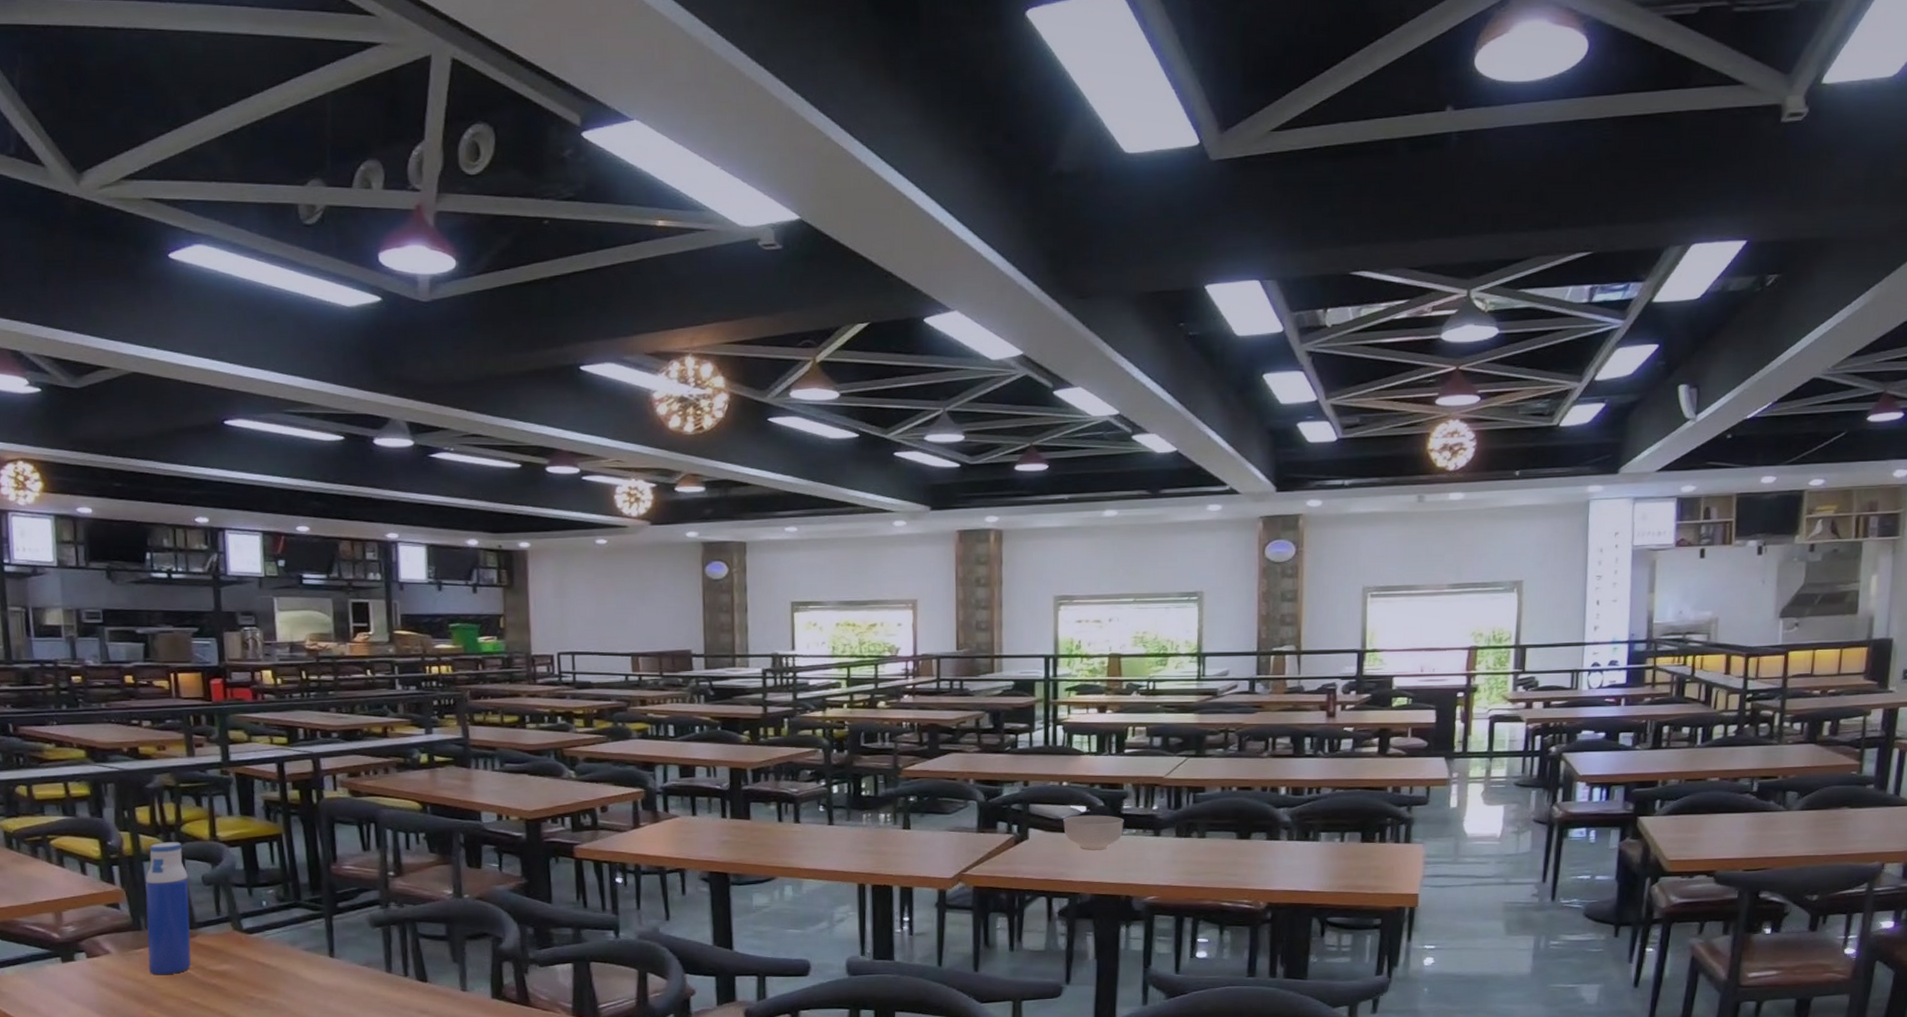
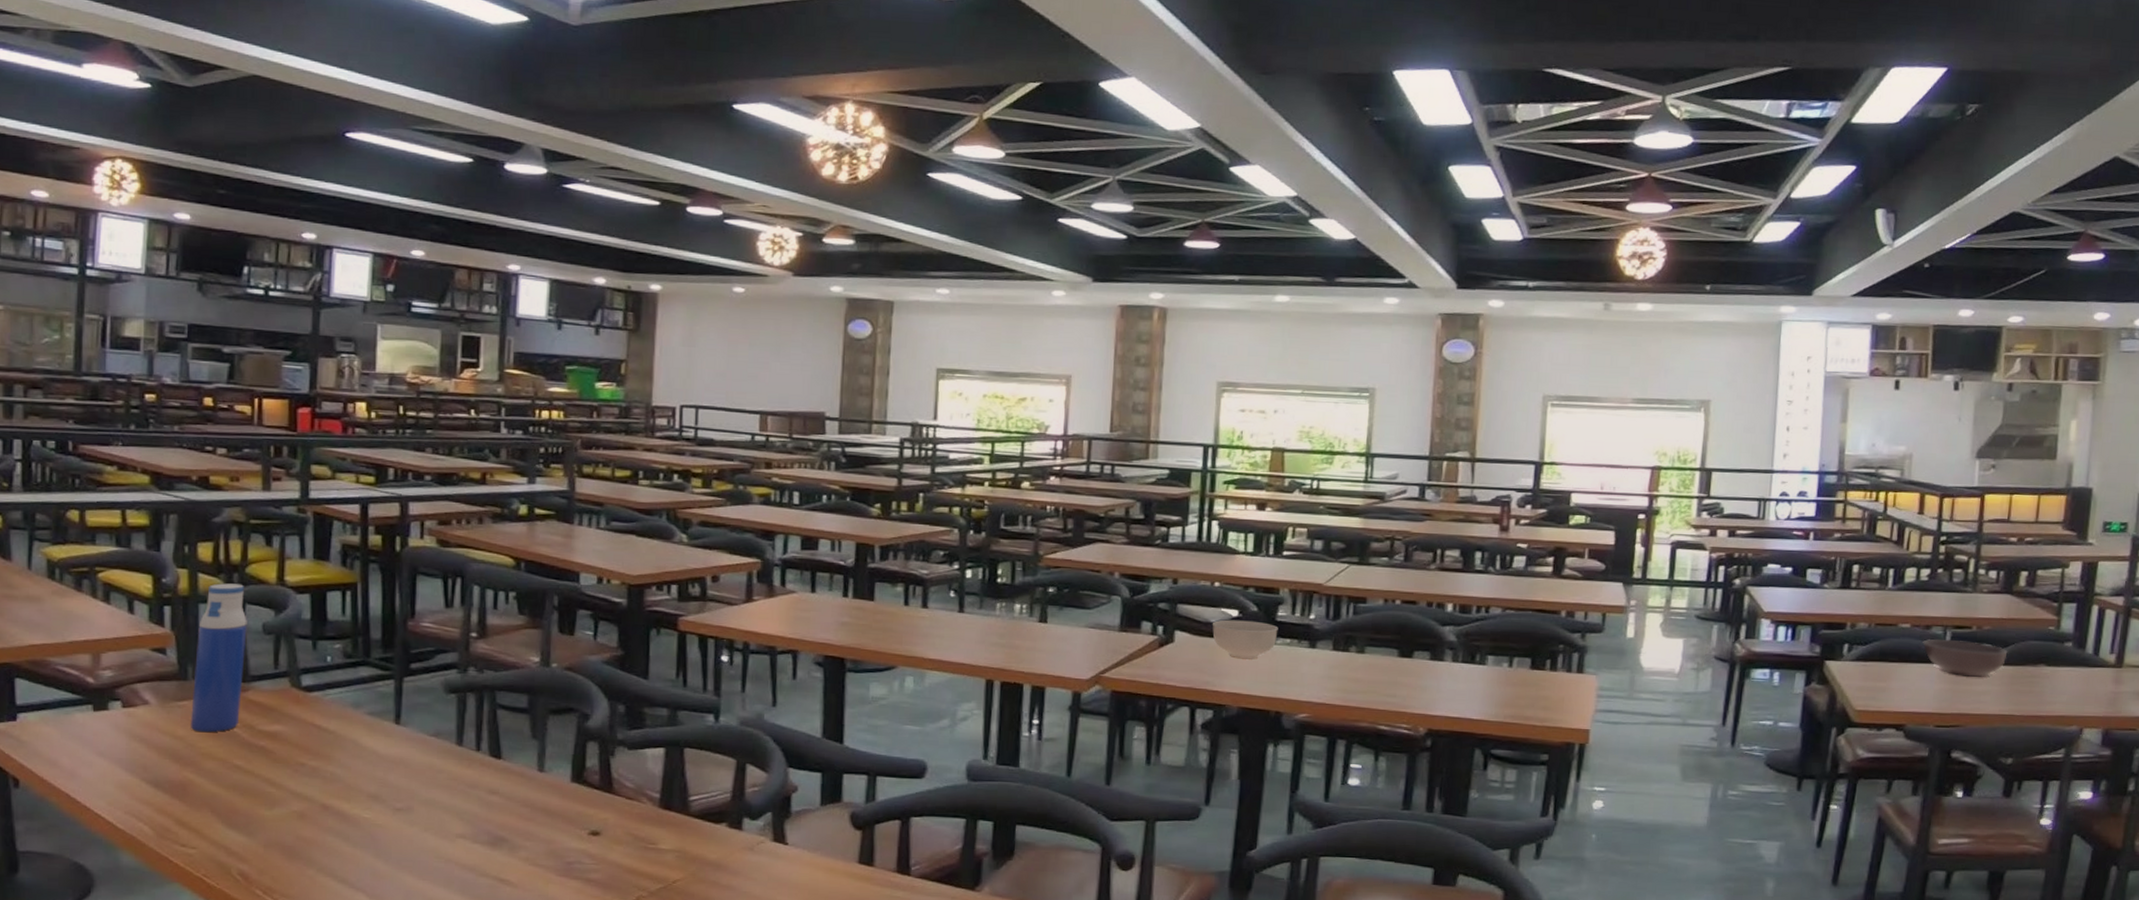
bowl: none [1731,790,1812,823] -> present [1922,639,2008,677]

